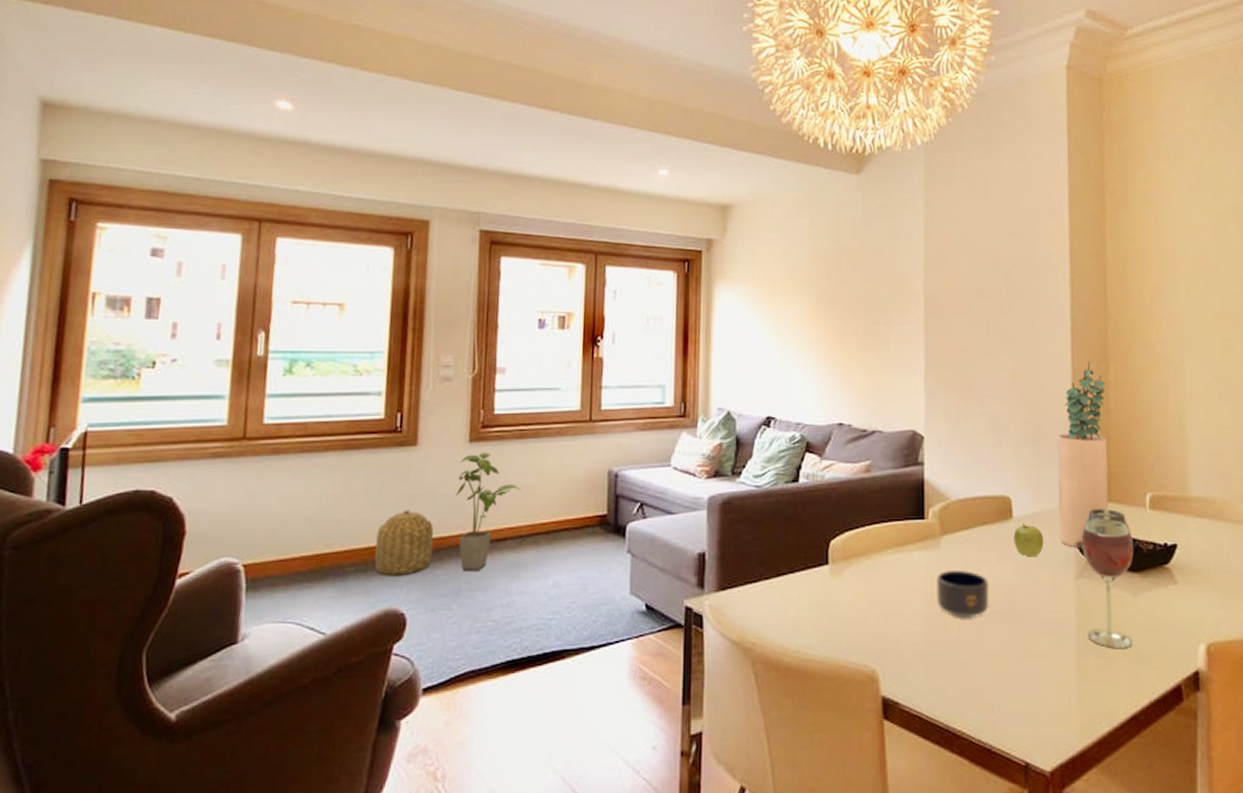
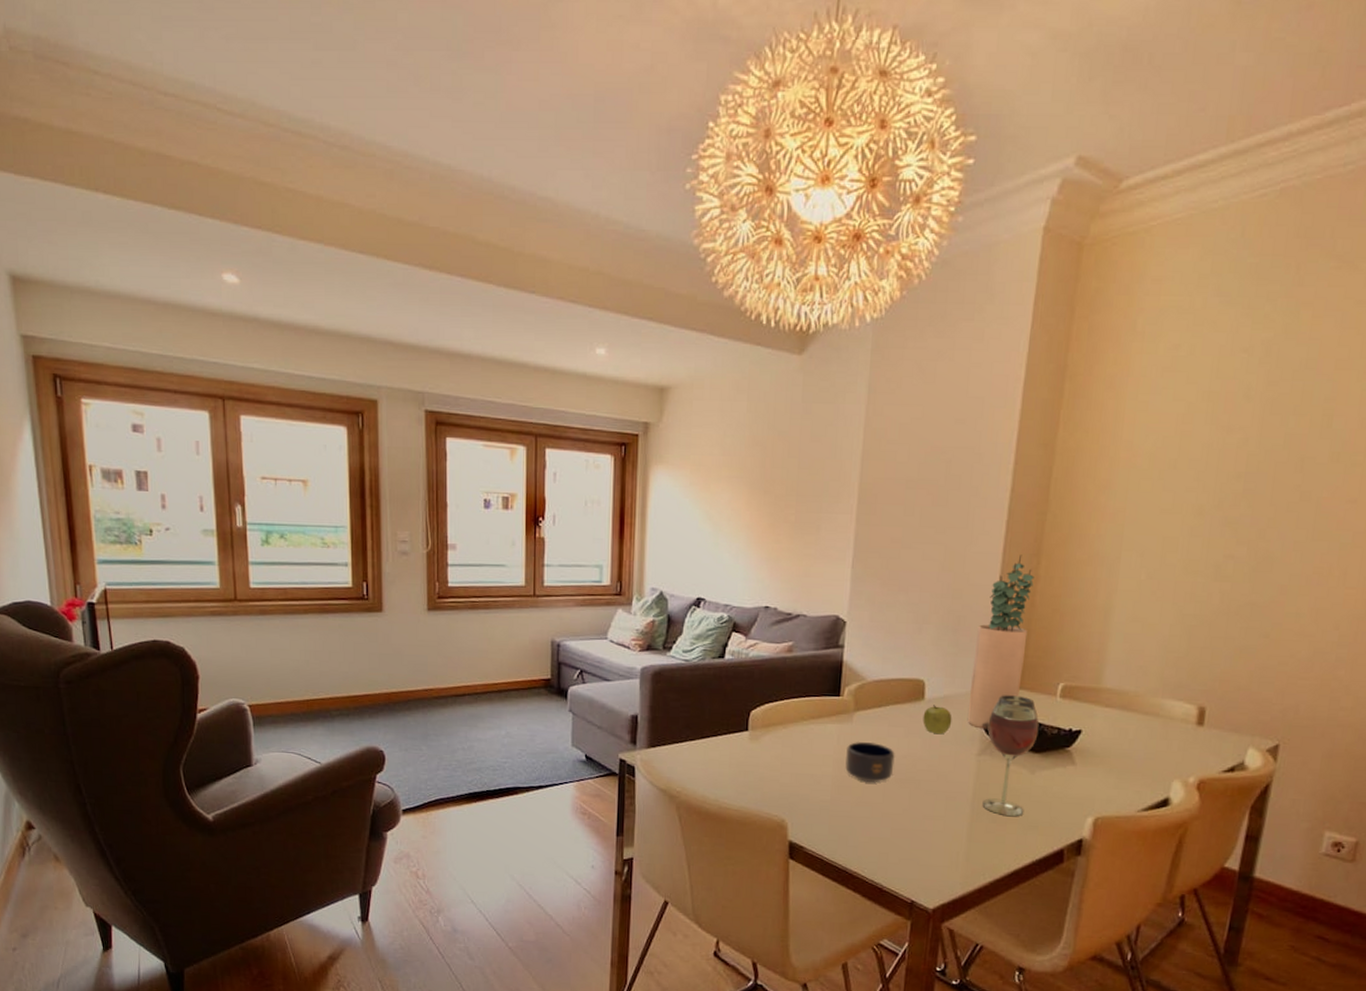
basket: present [374,510,434,577] -> none [355,667,402,721]
house plant: present [456,453,522,572] -> none [419,620,475,721]

